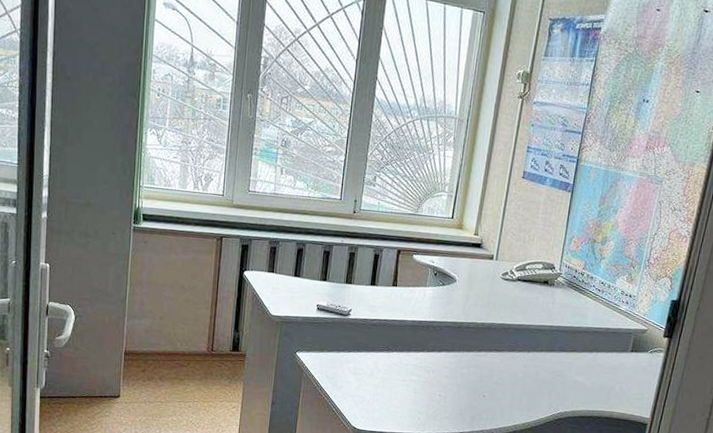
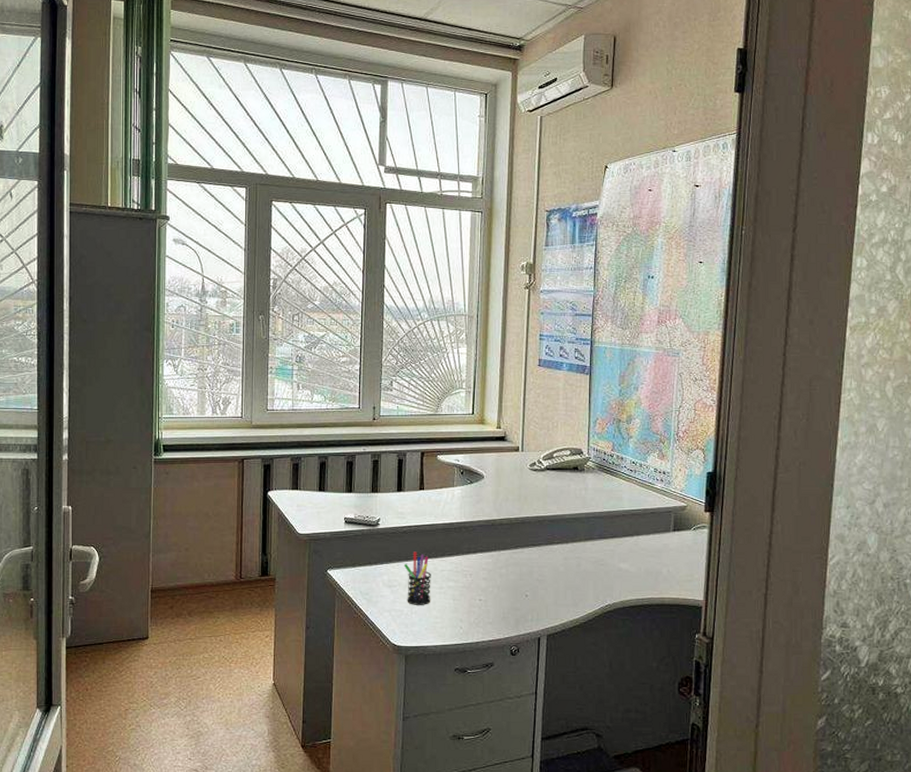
pen holder: none [370,344,396,395] -> present [403,551,431,605]

